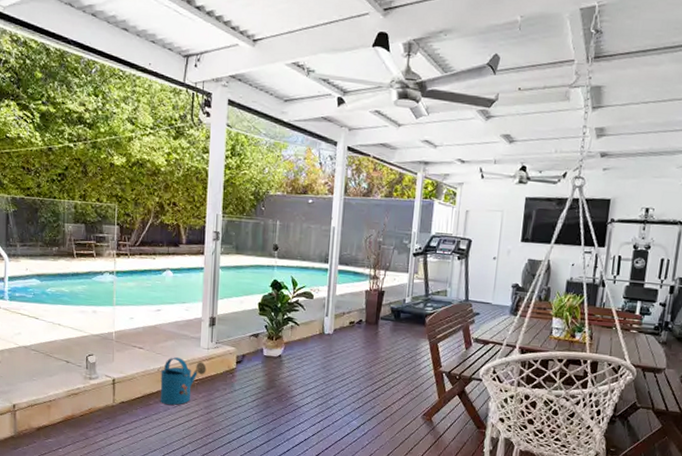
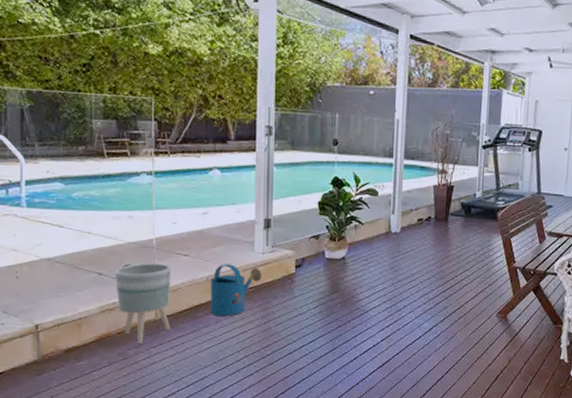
planter: none [79,354,128,426] -> present [114,263,171,343]

